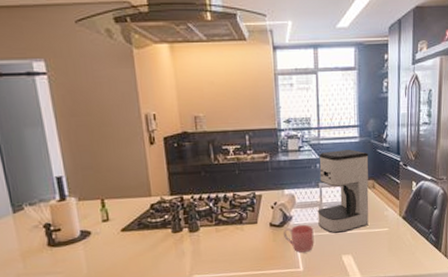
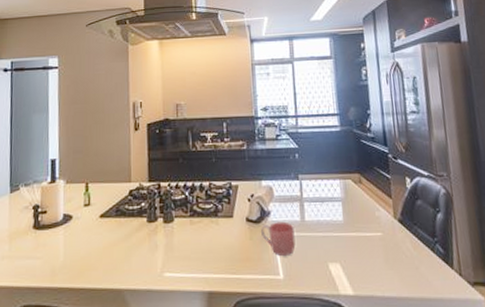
coffee maker: present [318,149,369,234] -> none [298,139,358,236]

